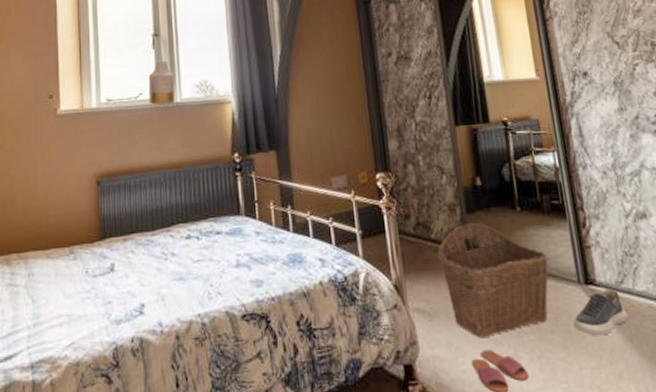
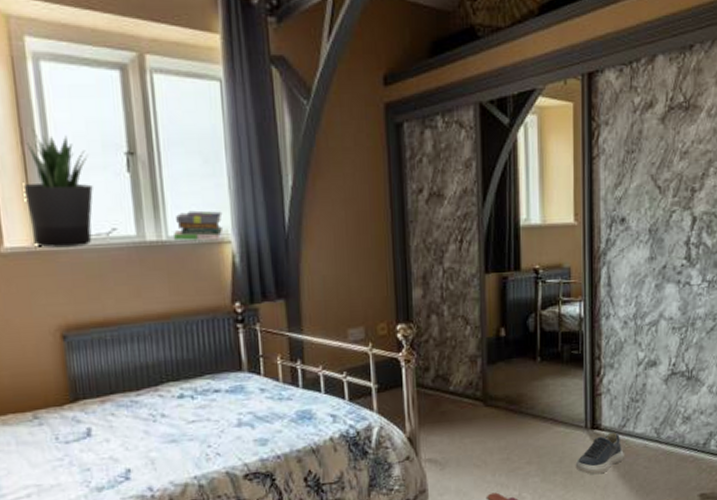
planter: none [77,21,127,110] -> present [23,129,93,248]
vase: present [148,60,175,105] -> none [123,187,159,244]
books: none [185,77,225,102] -> present [173,210,224,241]
wicker basket: present [437,223,549,339] -> none [454,374,561,483]

